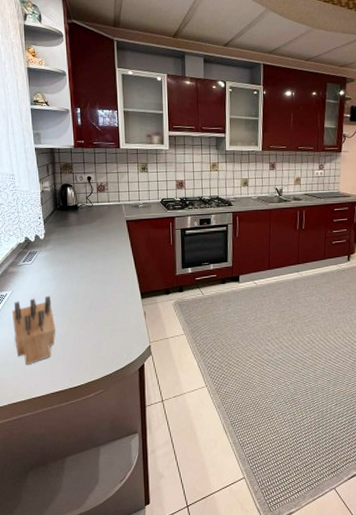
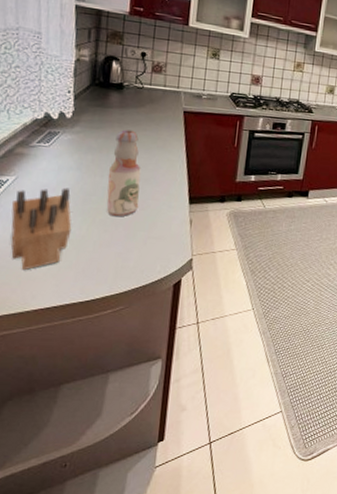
bottle: none [76,242,103,315] -> present [106,129,141,216]

